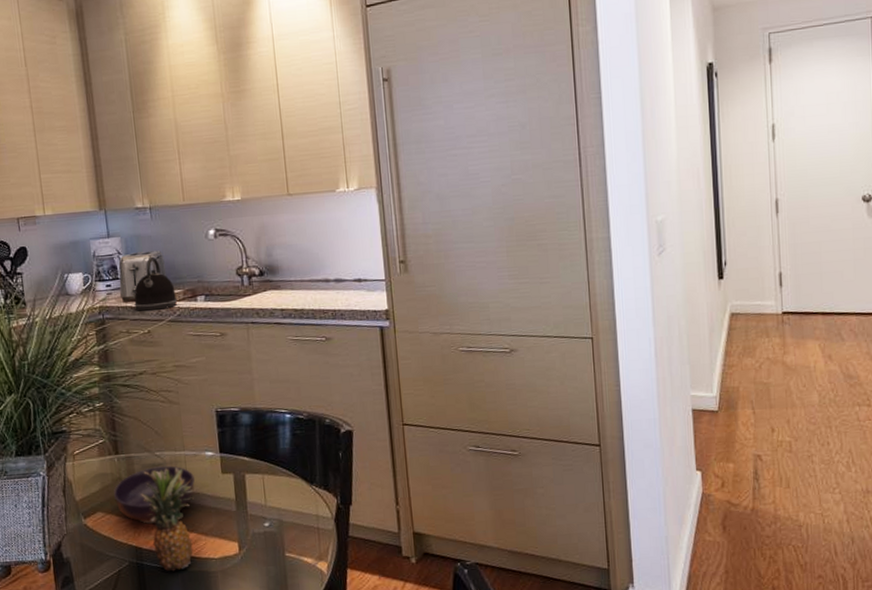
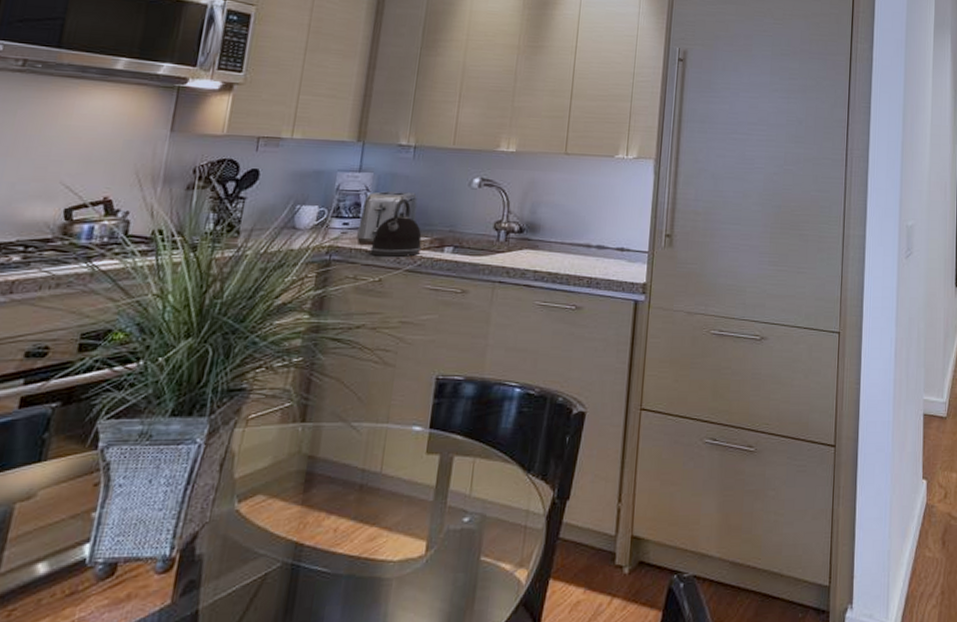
bowl: present [113,465,195,524] -> none [284,440,392,513]
fruit: present [141,467,196,572] -> none [319,443,390,577]

